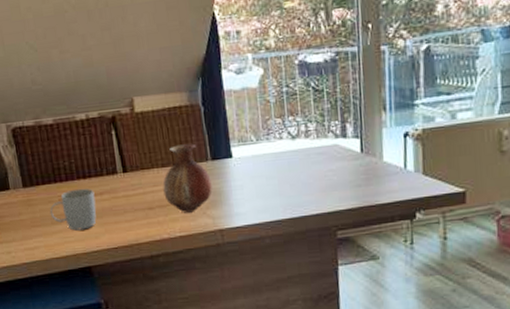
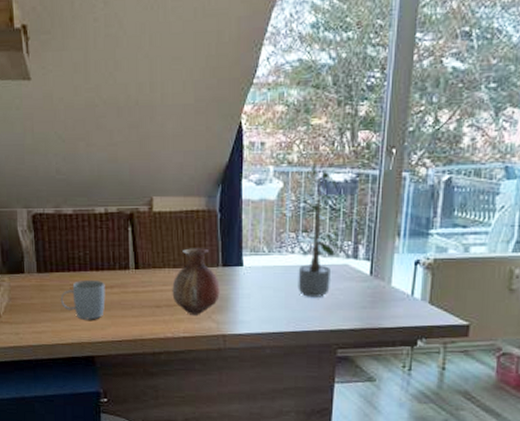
potted plant: none [282,44,335,182] -> present [296,161,347,297]

